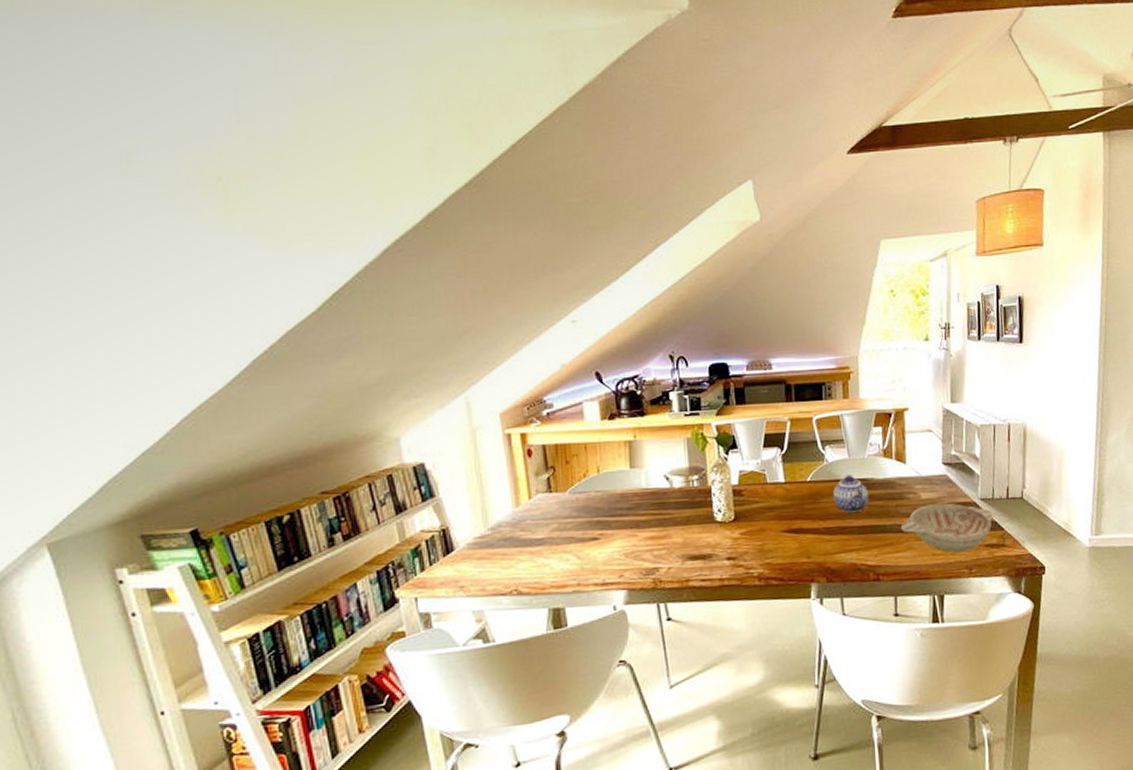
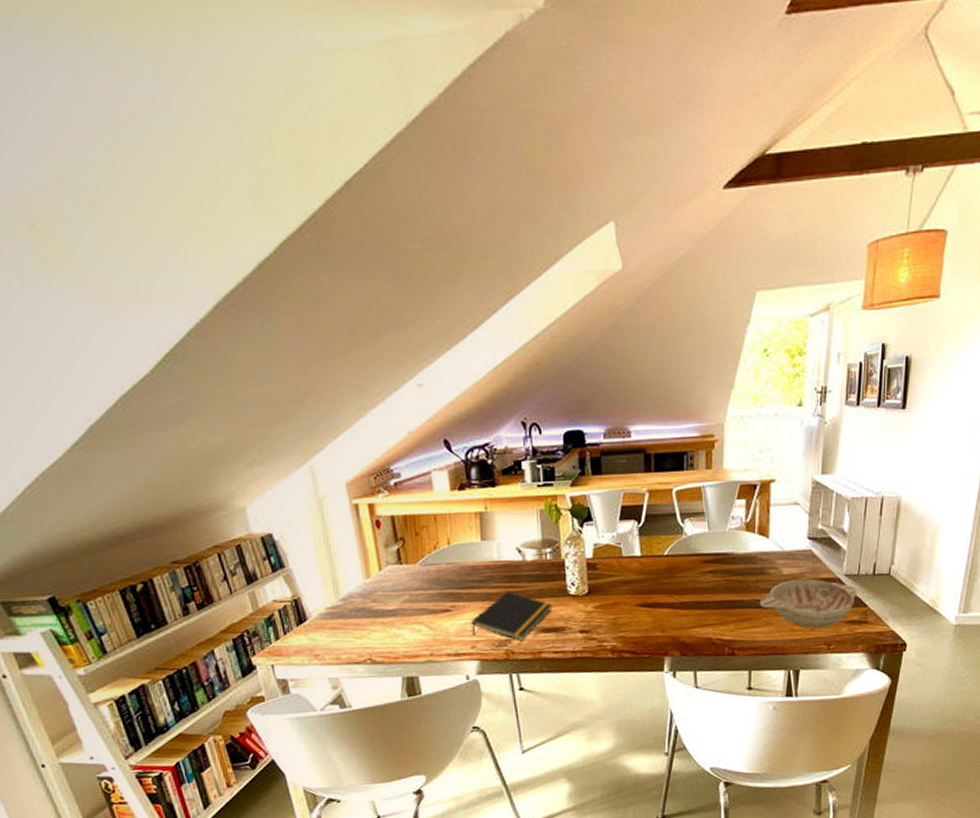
notepad: none [619,519,699,568] -> present [471,592,552,640]
teapot: present [833,475,869,513] -> none [691,549,727,587]

